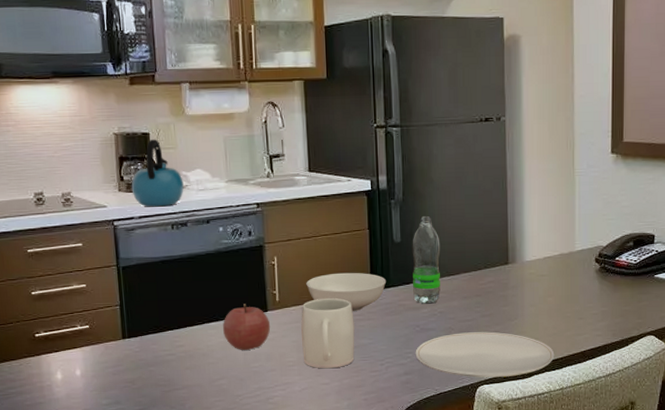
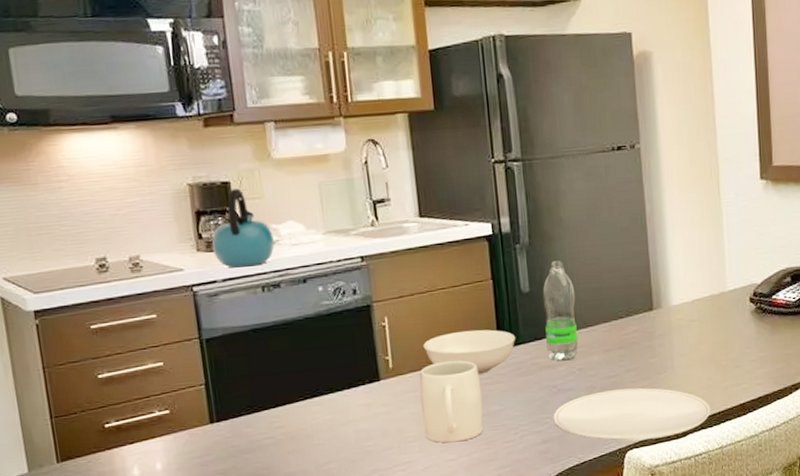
fruit: present [222,304,271,350] -> none [328,373,385,428]

